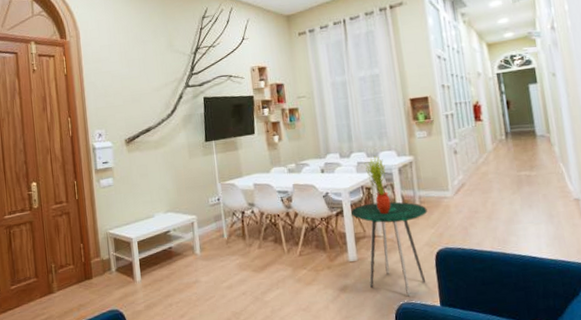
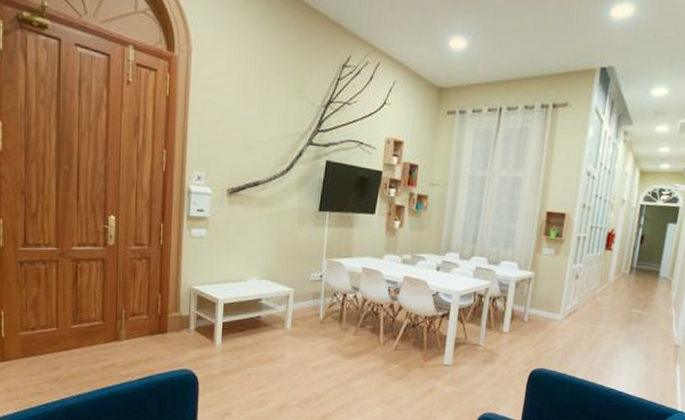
side table: present [351,201,427,297] -> none [457,311,534,408]
potted plant: present [364,155,391,215] -> none [482,263,504,325]

